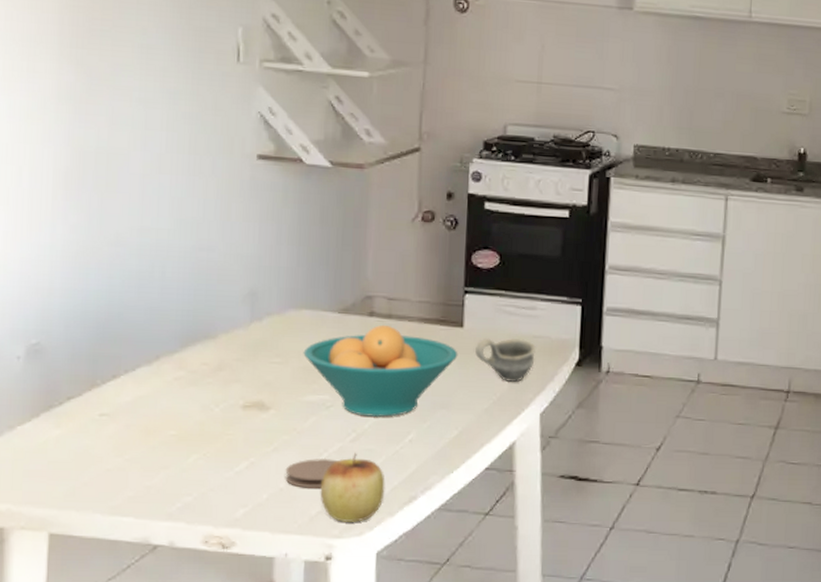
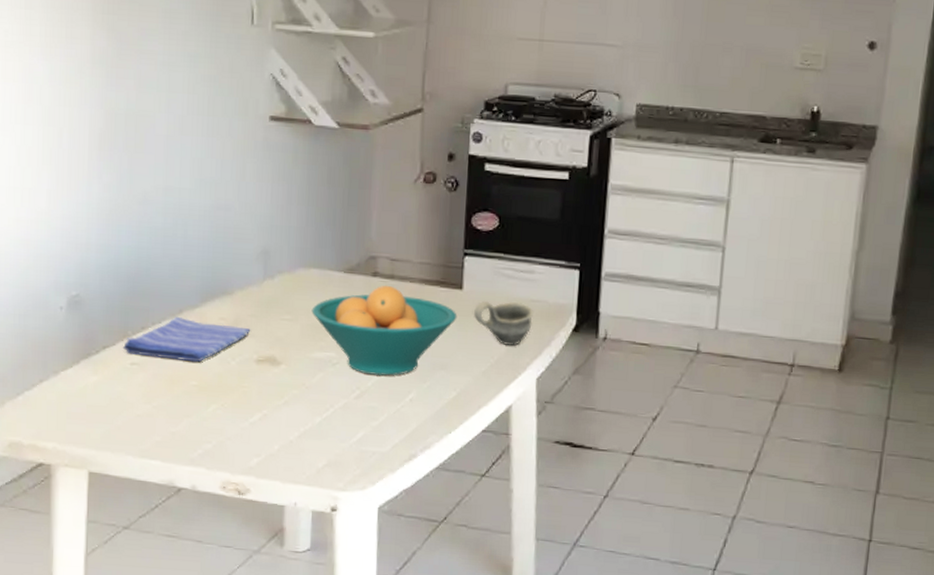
dish towel: none [91,362,237,411] -> present [123,316,251,363]
coaster: present [285,458,338,488] -> none [294,413,343,442]
apple: present [320,452,385,522] -> none [326,409,387,477]

